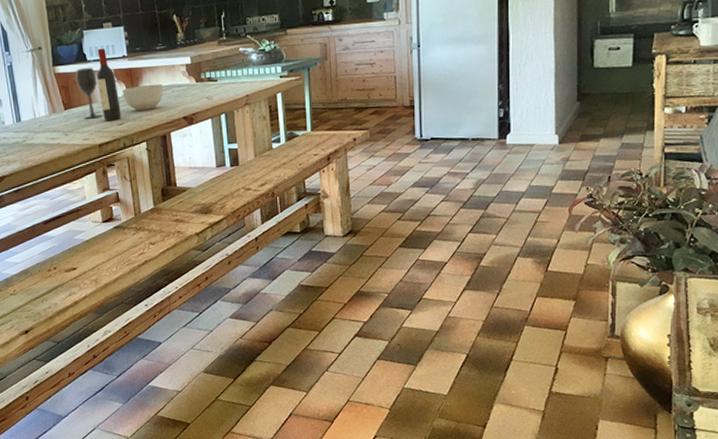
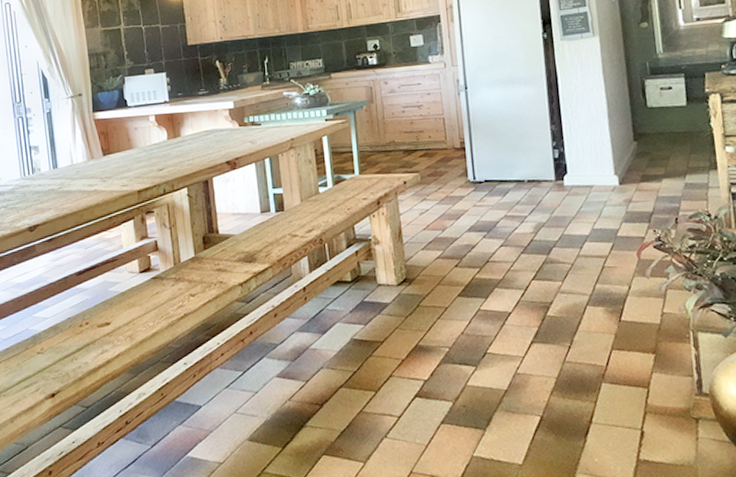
wine glass: present [75,67,102,119] -> none [115,112,142,165]
wine bottle: present [97,48,122,121] -> none [137,94,162,167]
bowl: present [122,84,164,111] -> none [163,128,206,156]

